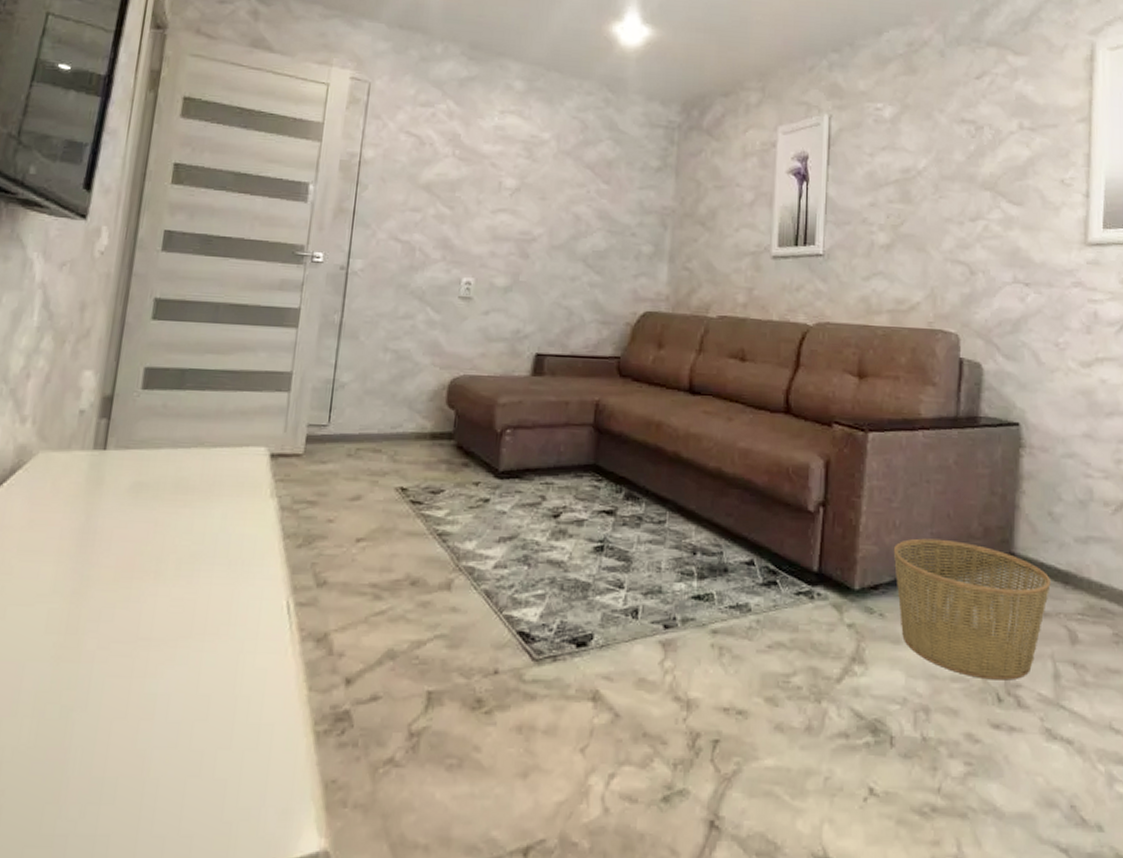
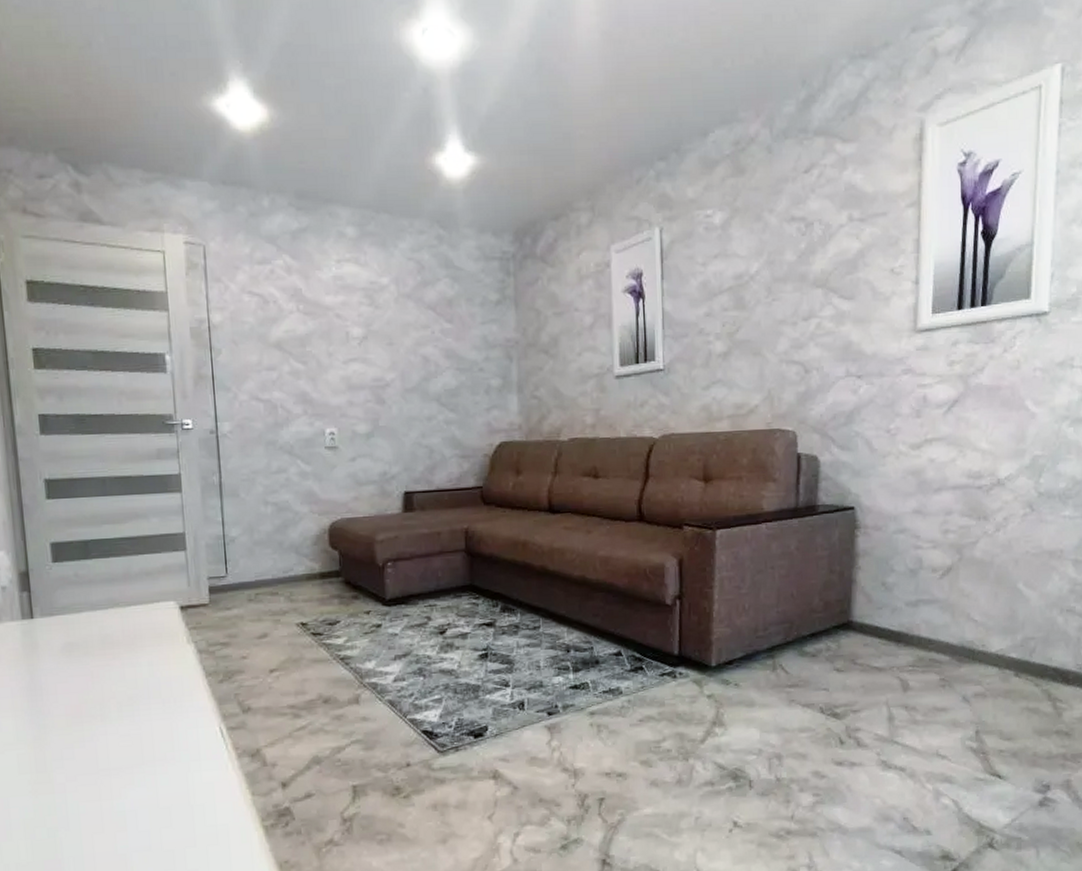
basket: present [893,538,1051,680] -> none [744,616,885,728]

